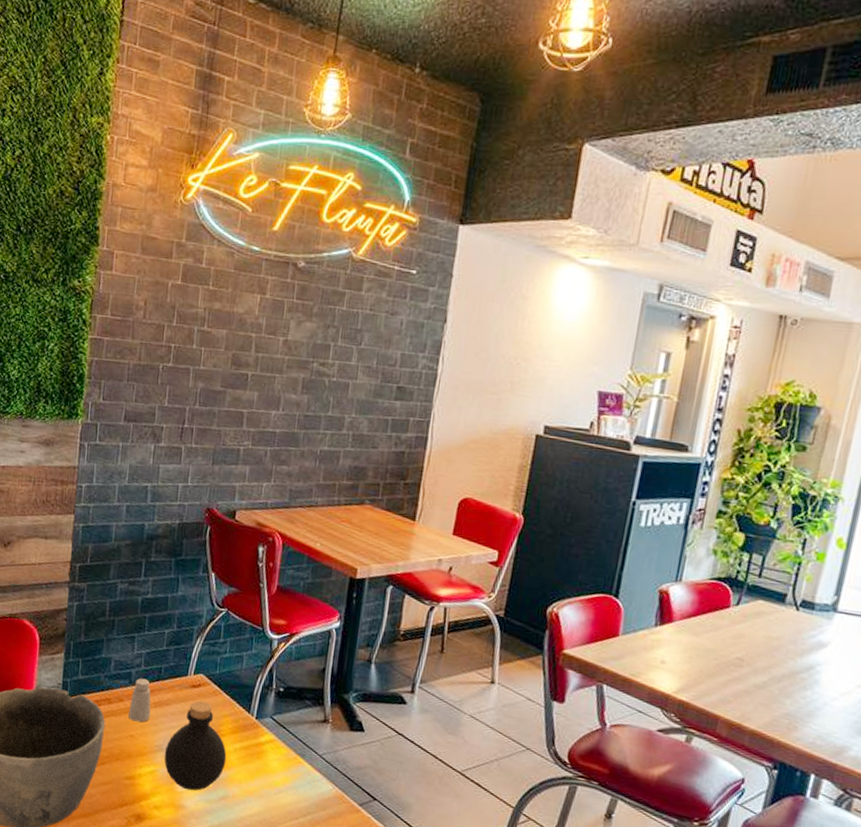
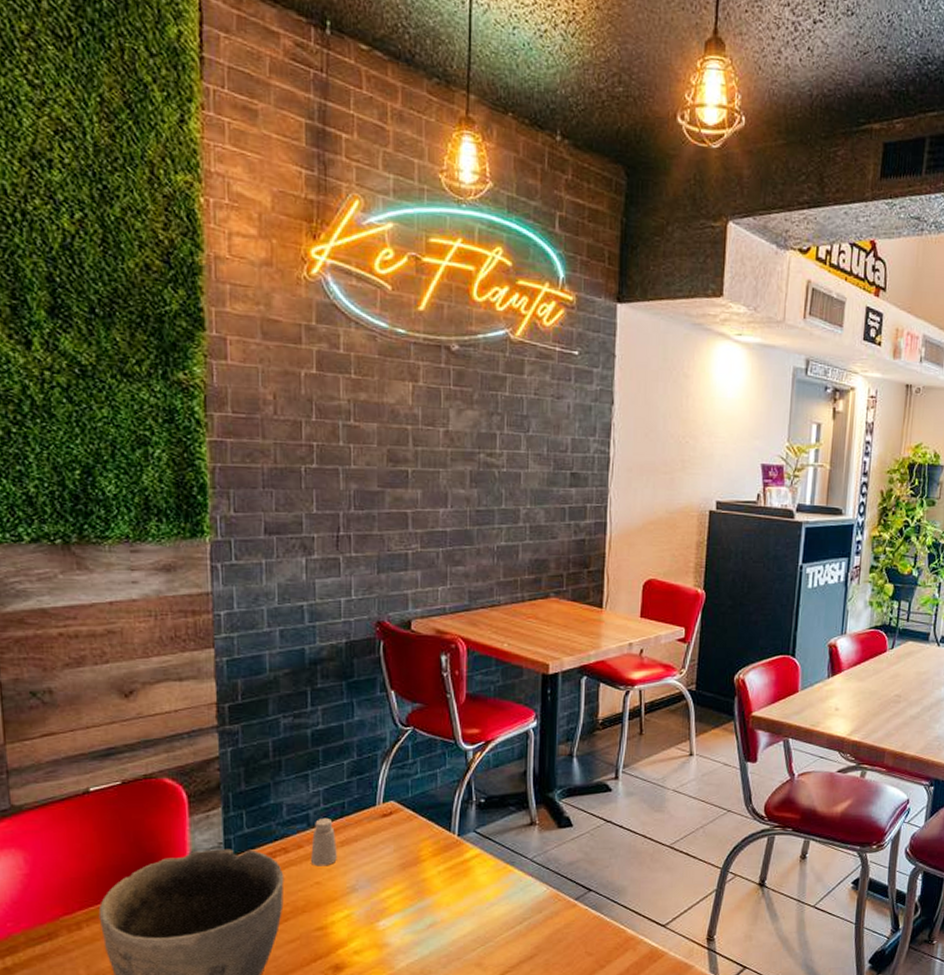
bottle: present [164,700,227,791] -> none [358,829,430,926]

